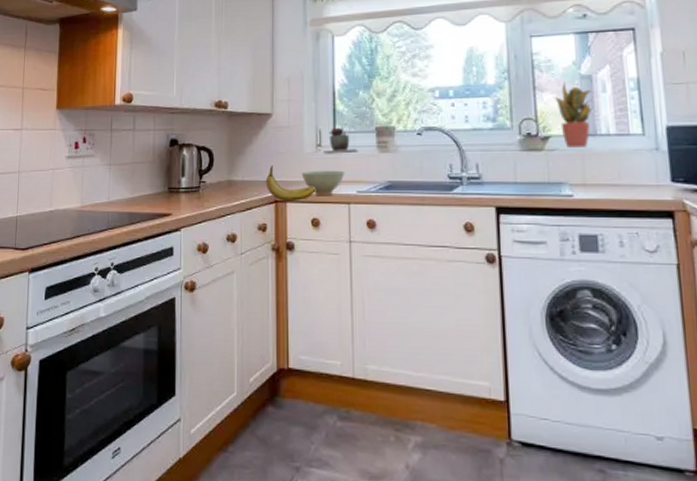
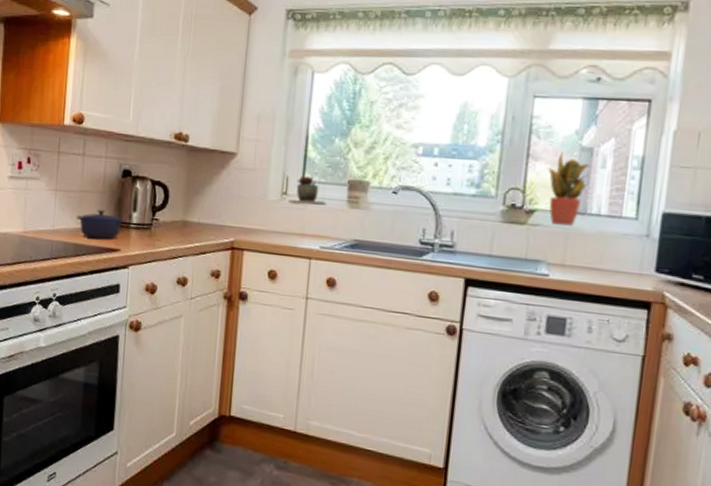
cooking pot: none [129,178,174,206] -> present [76,209,124,240]
fruit: present [265,164,316,202] -> none [222,209,277,251]
bowl: present [301,170,345,196] -> none [262,219,310,248]

